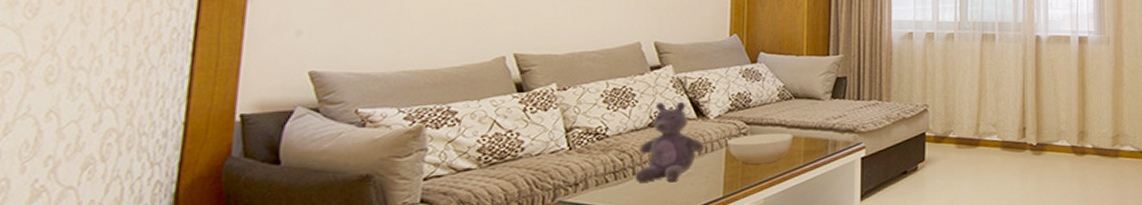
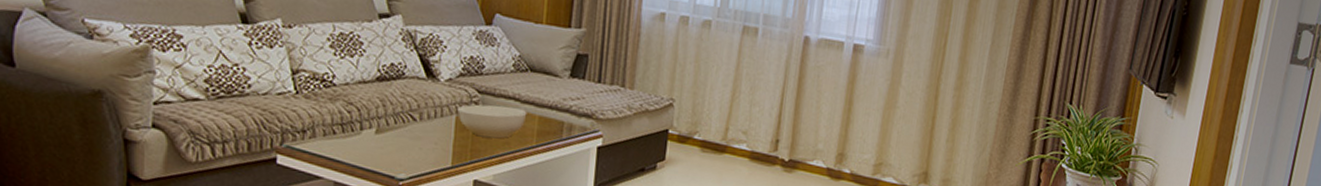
stuffed animal: present [635,101,705,183] -> none [362,54,435,144]

